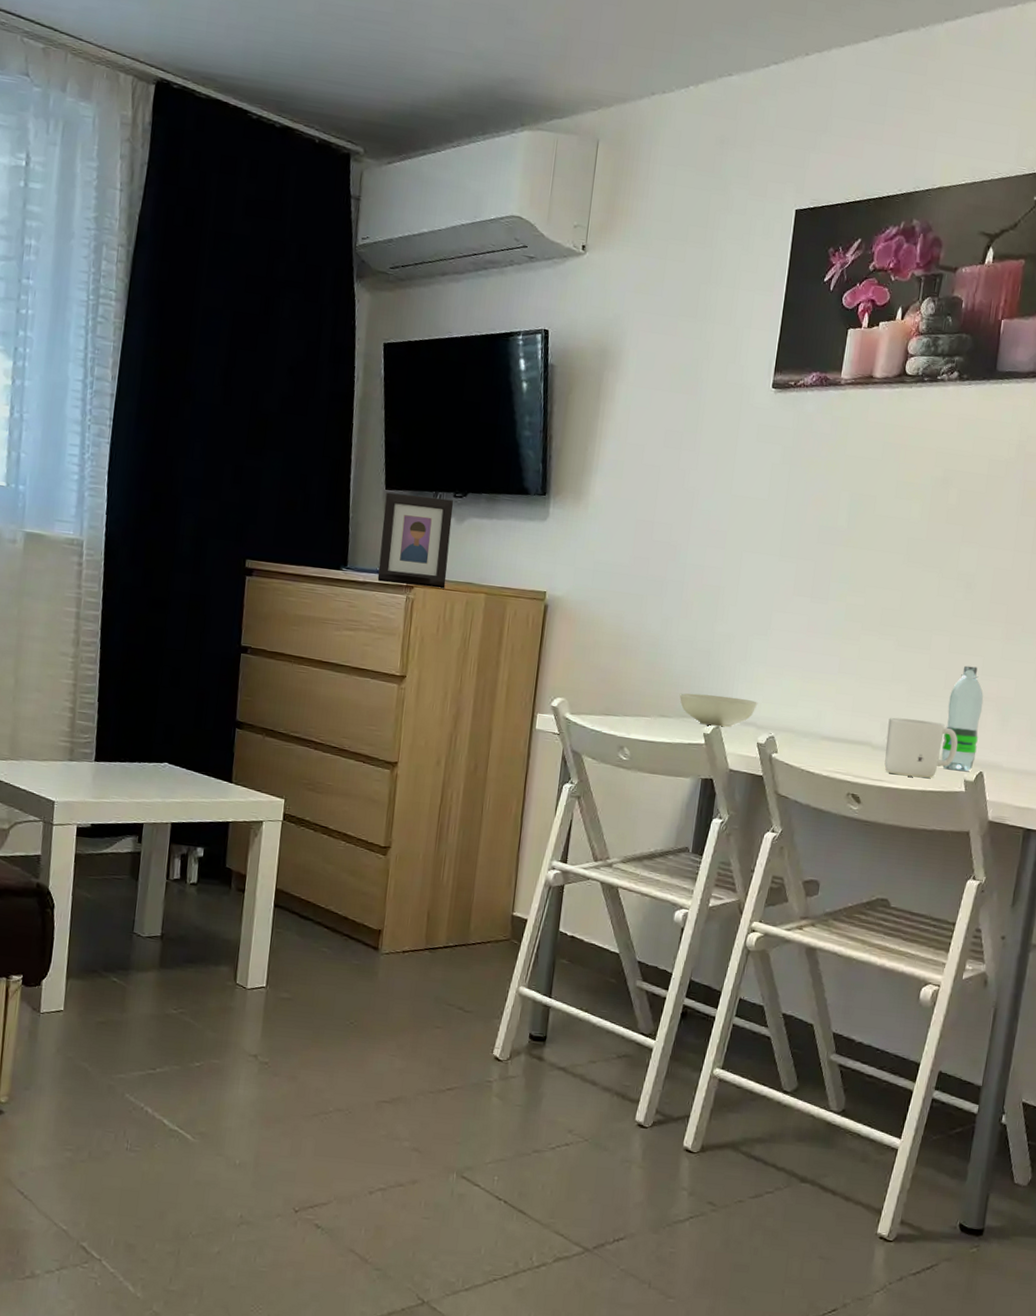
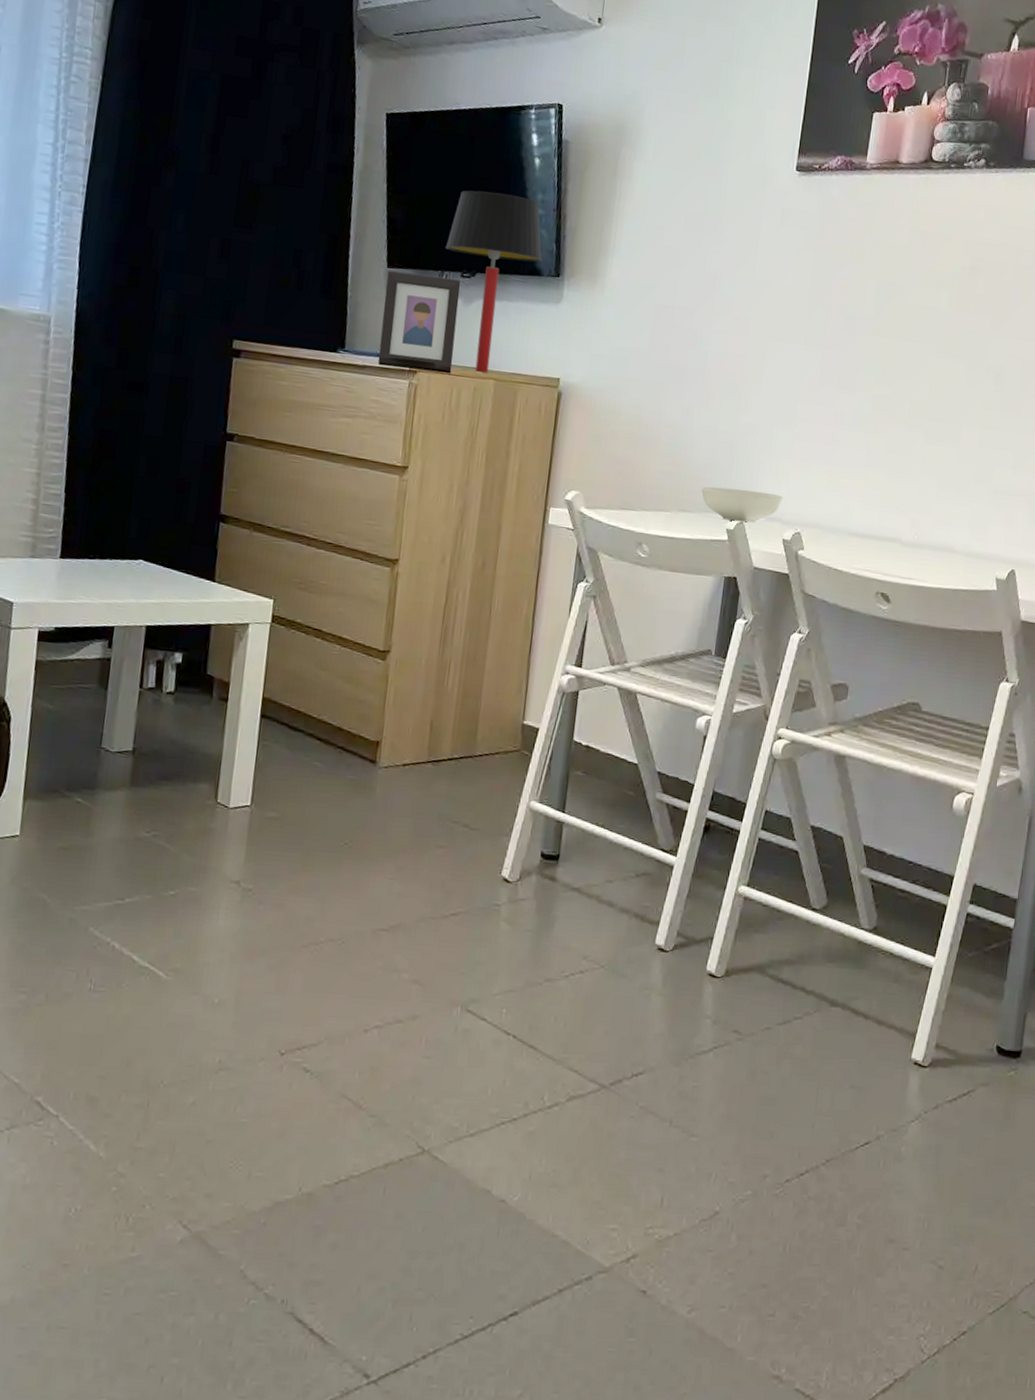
table lamp: none [439,414,530,588] -> present [445,190,543,374]
mug: present [884,717,958,778] -> none [914,513,989,576]
bottle: present [941,665,984,772] -> none [972,459,1015,570]

